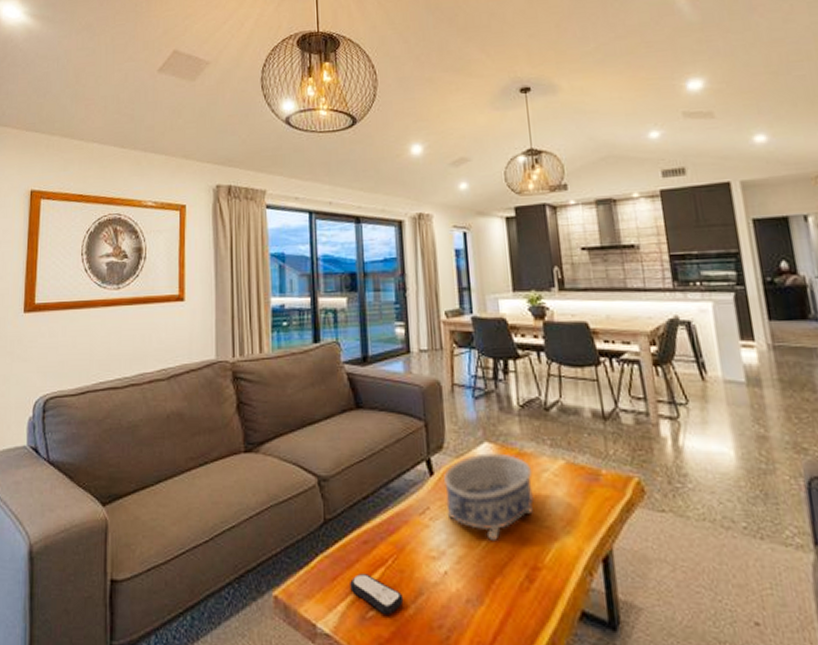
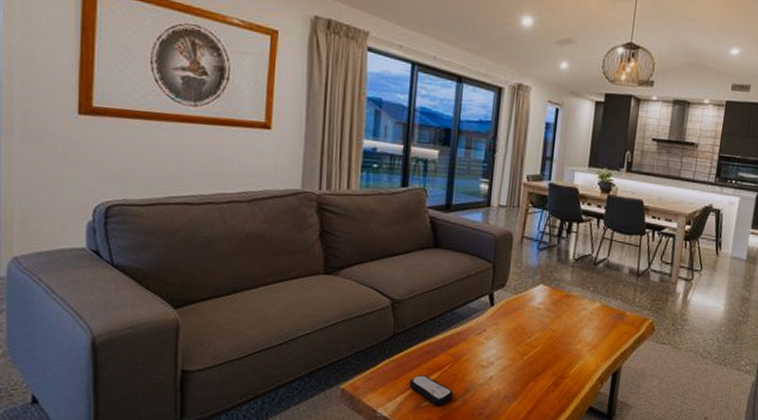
decorative bowl: present [444,453,535,542] -> none [500,292,574,358]

